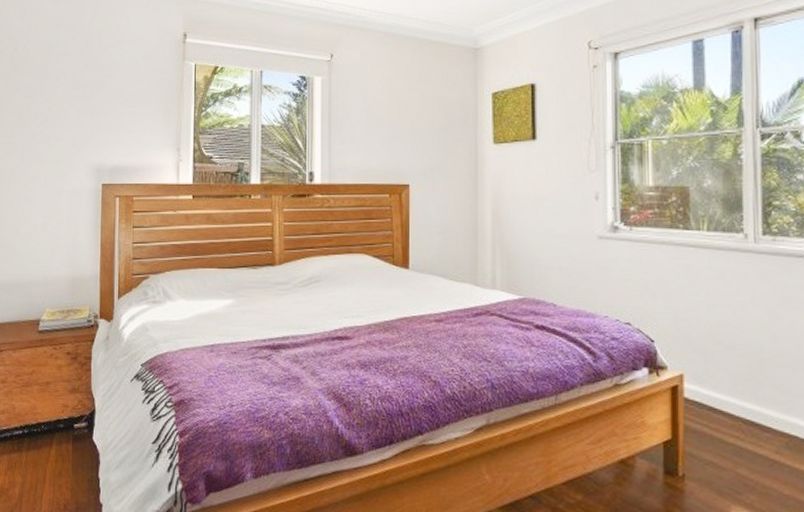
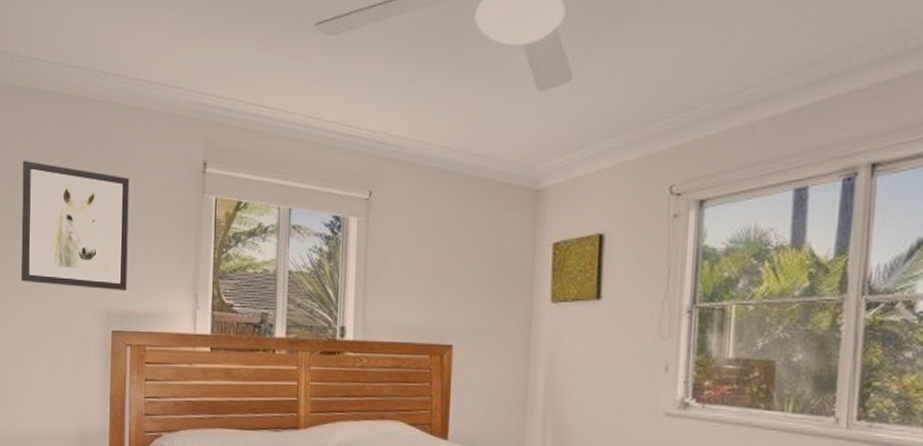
wall art: none [18,36,118,148] -> present [20,160,130,291]

